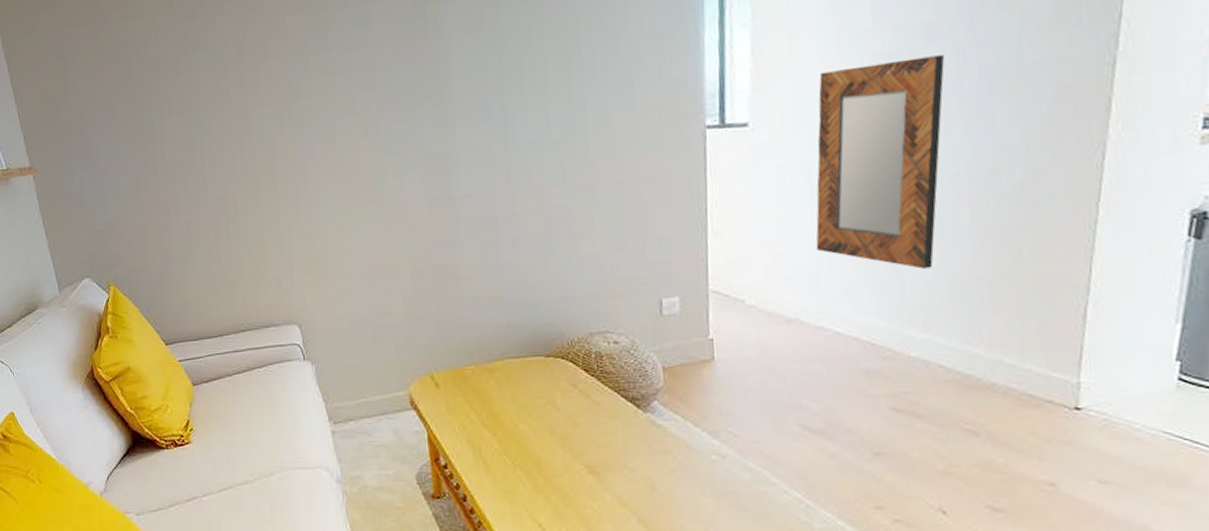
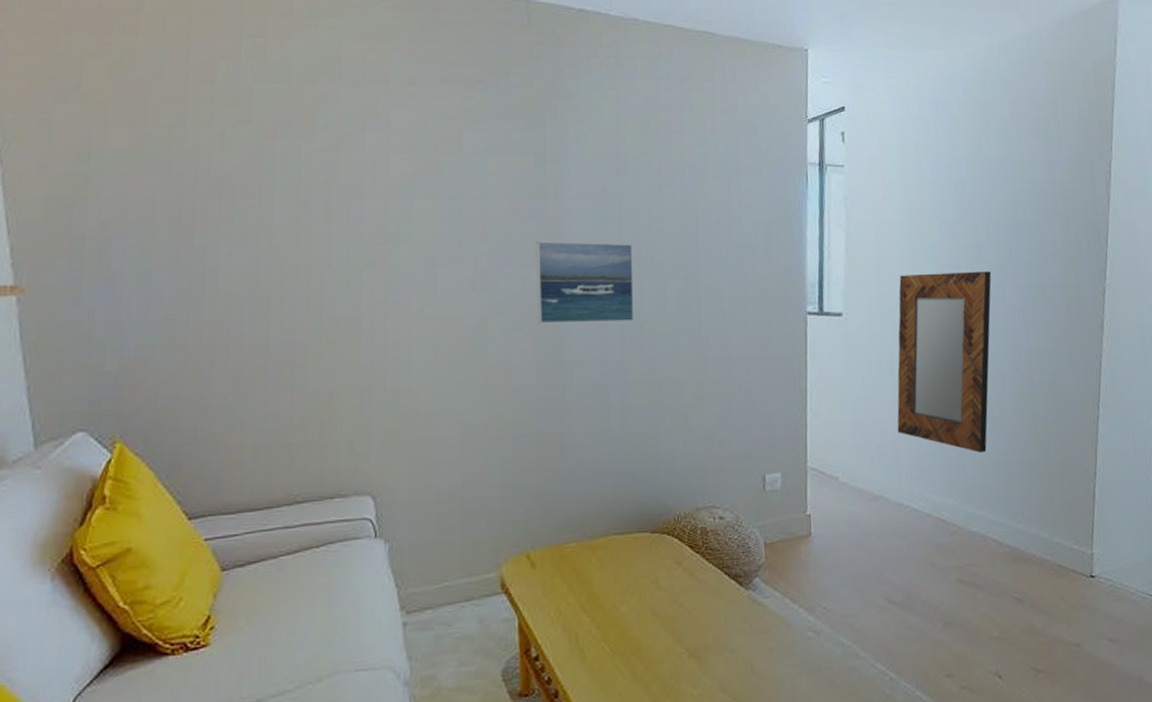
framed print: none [420,74,519,163] -> present [535,240,634,324]

